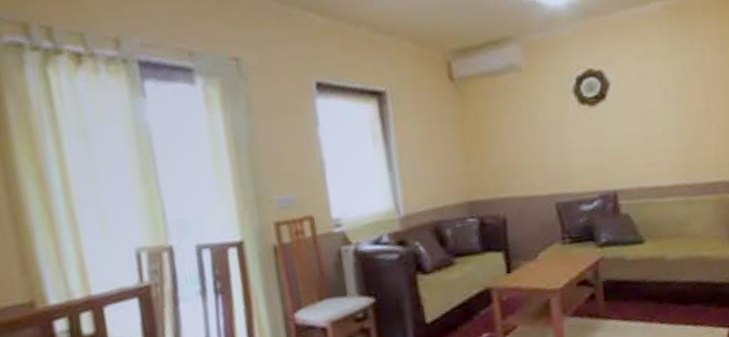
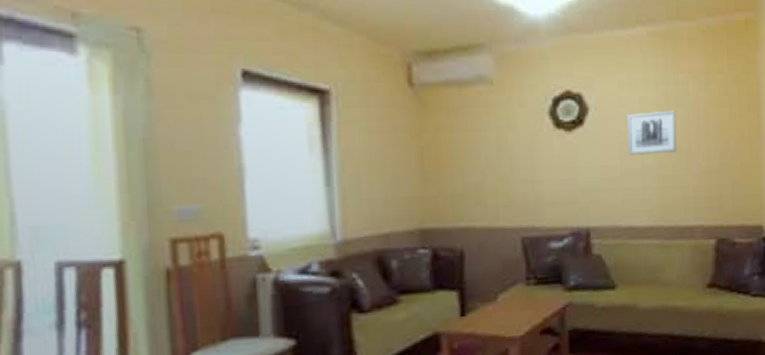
wall art: none [646,76,696,122] -> present [627,110,677,155]

